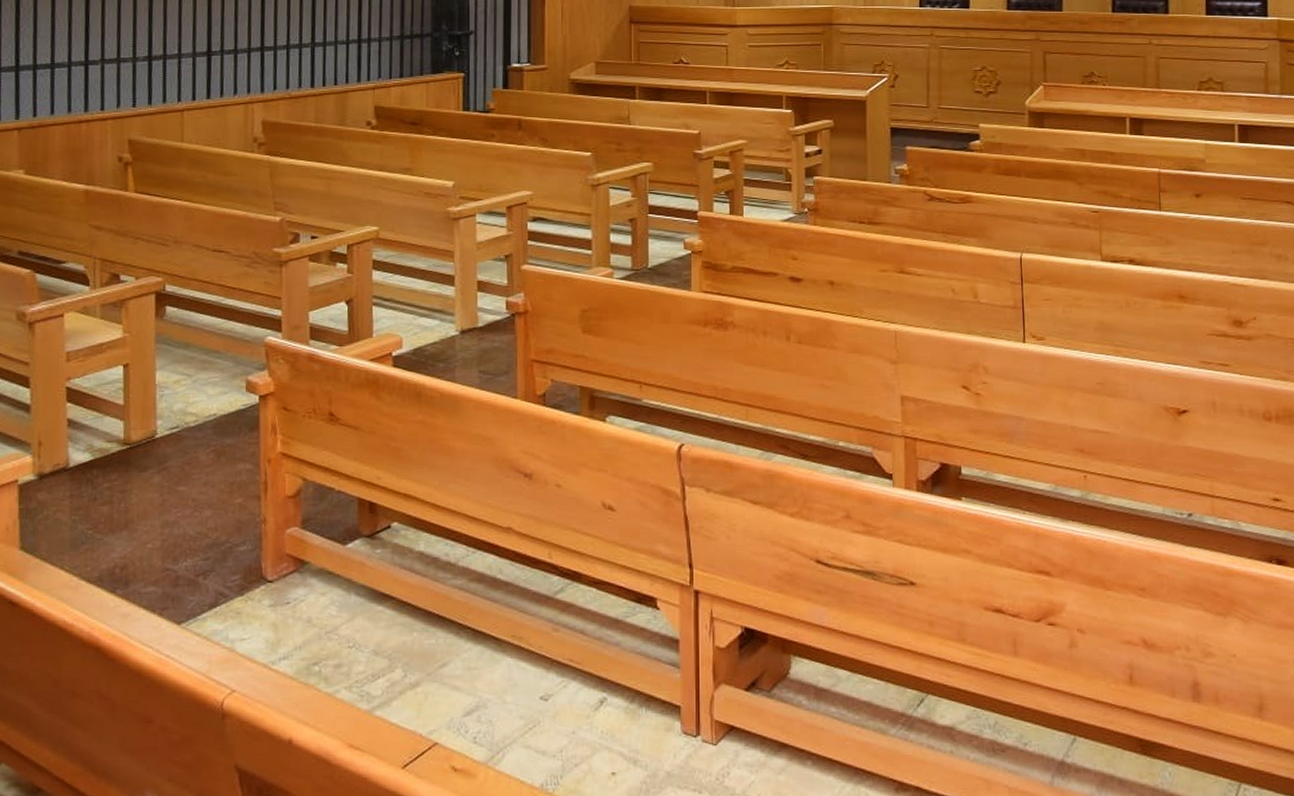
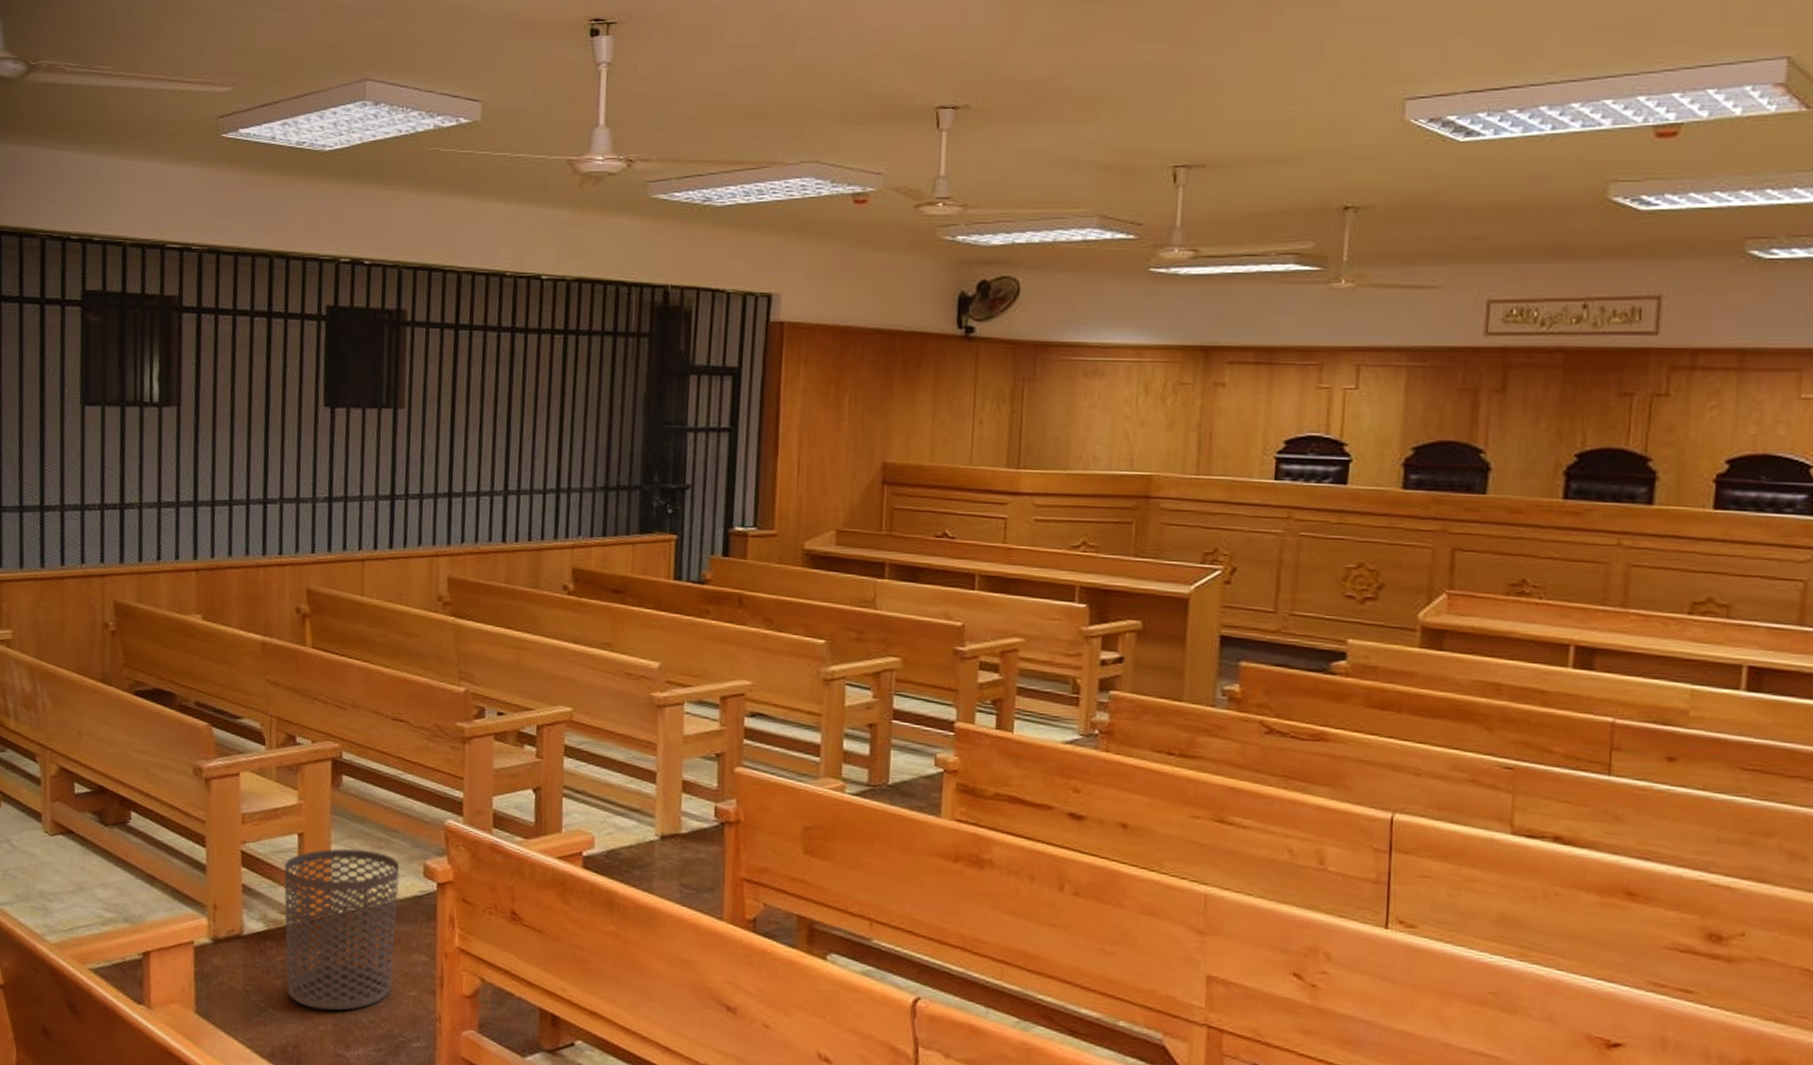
waste bin: none [109,373,223,528] -> present [283,848,400,1011]

